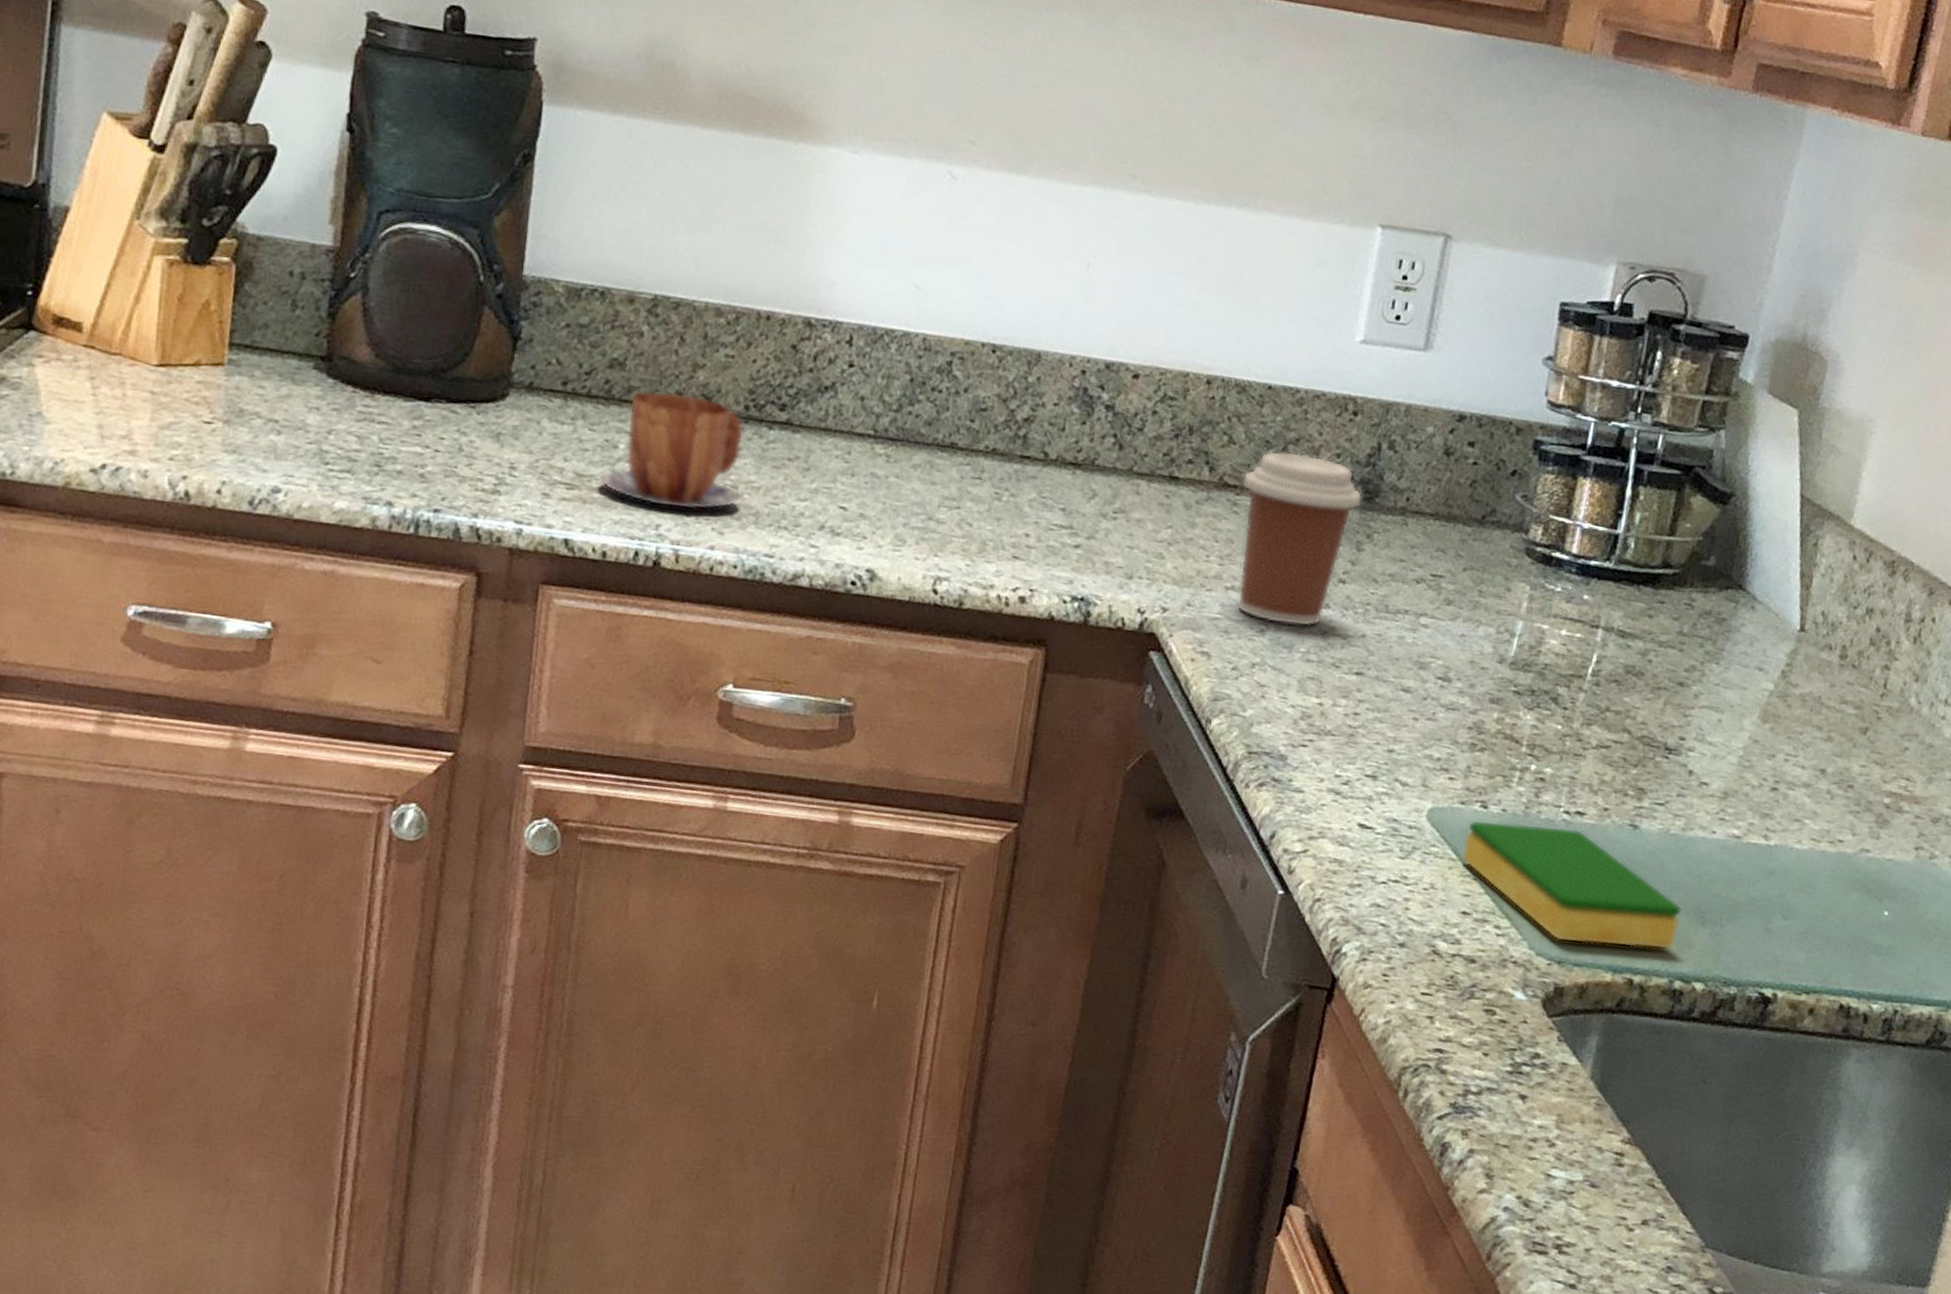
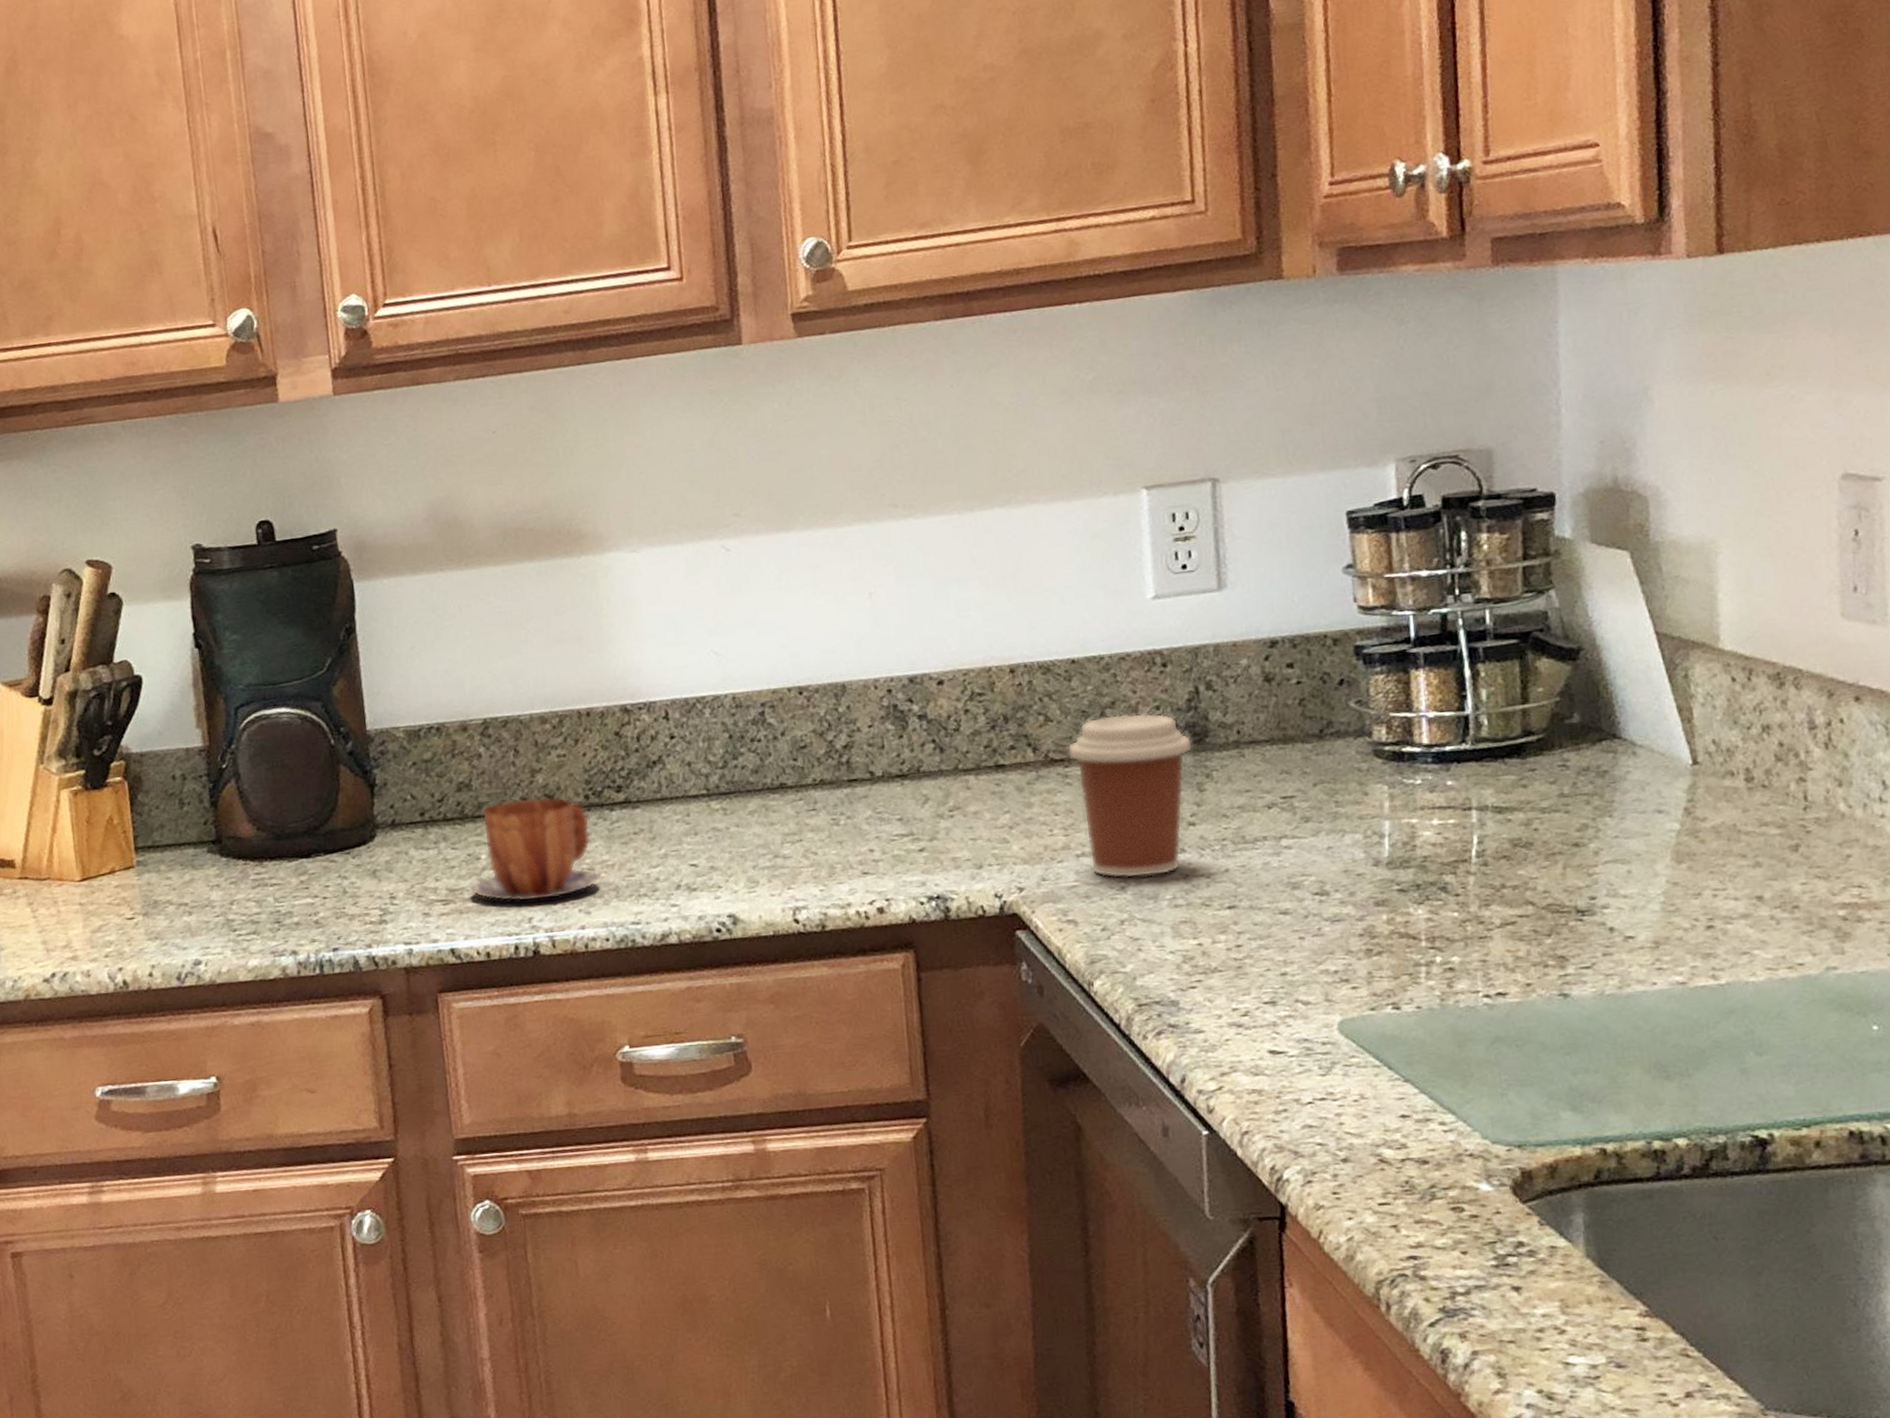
dish sponge: present [1462,820,1683,950] -> none [1384,1010,1643,1126]

